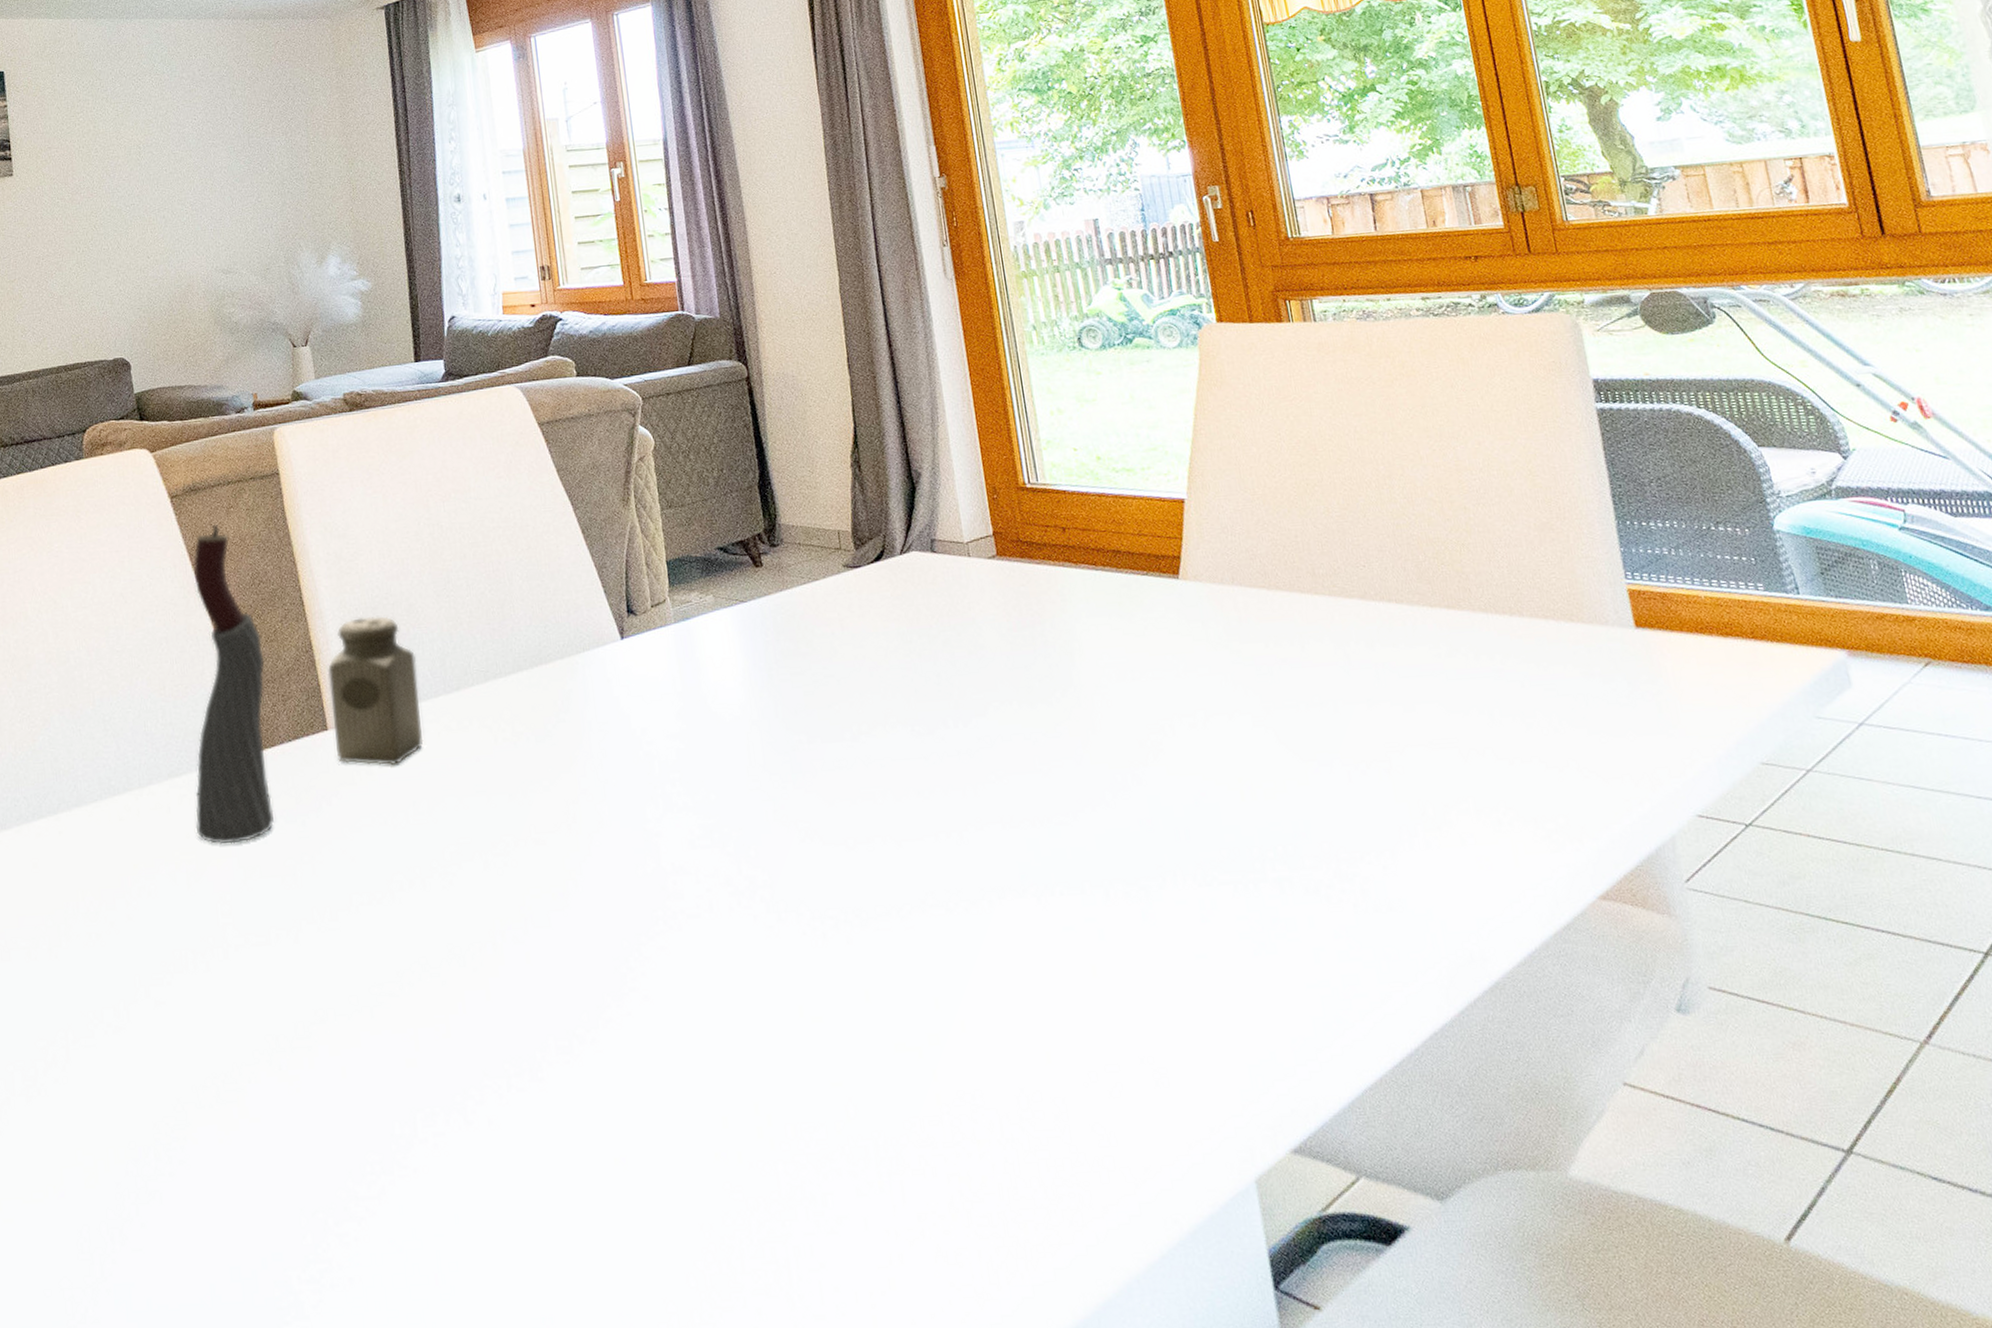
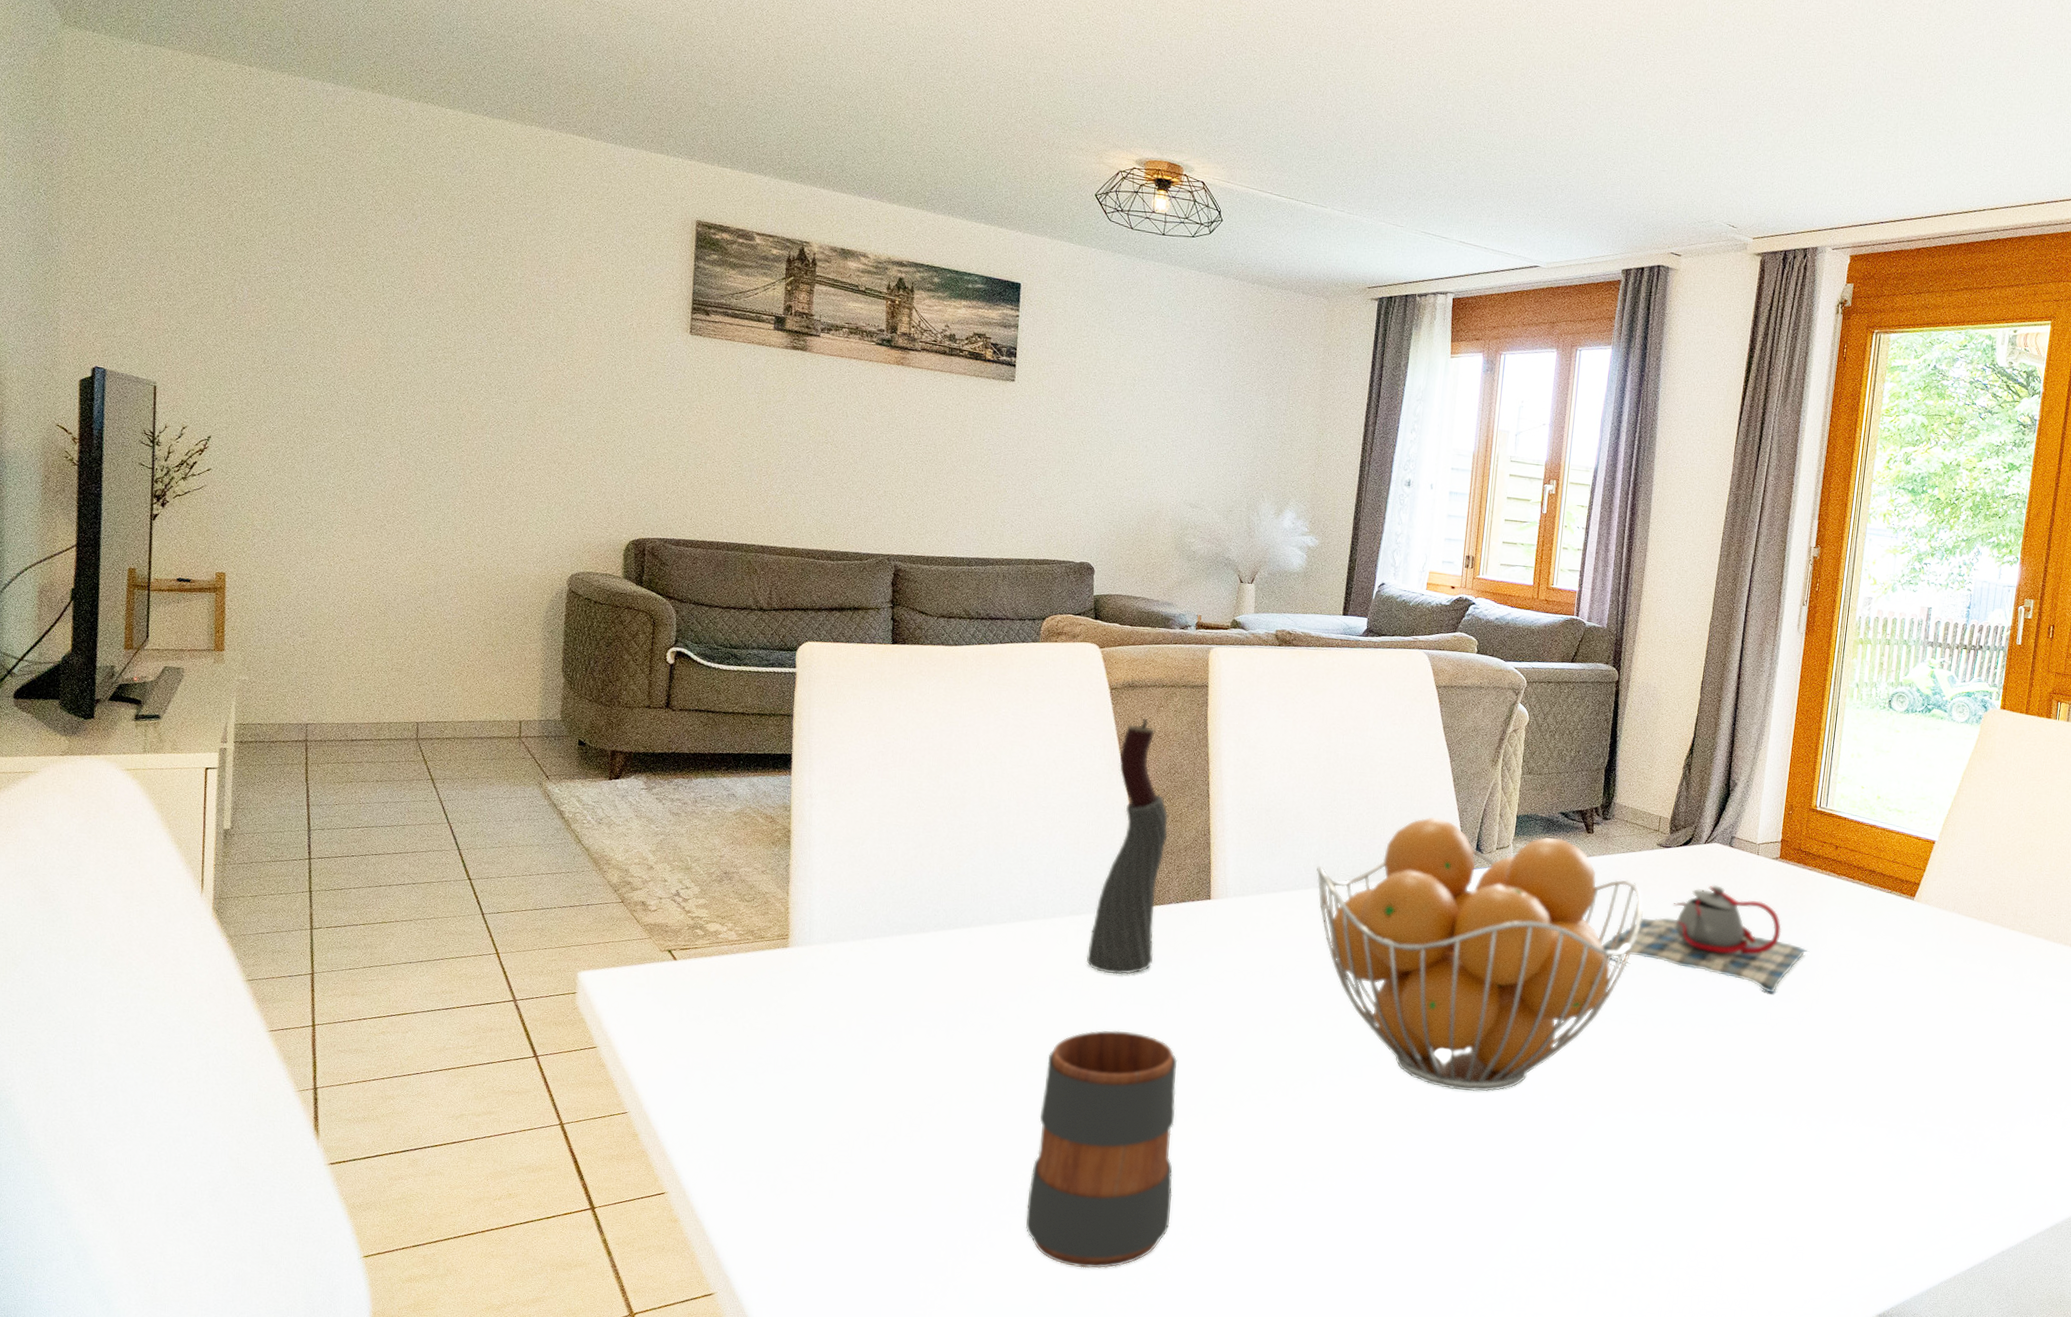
mug: none [171,914,355,1240] -> present [1025,1030,1178,1269]
salt shaker: present [328,616,424,765] -> none [1214,815,1295,936]
fruit basket: none [444,579,849,925] -> present [1316,816,1645,1092]
teapot: none [807,602,1066,730] -> present [1602,884,1810,993]

